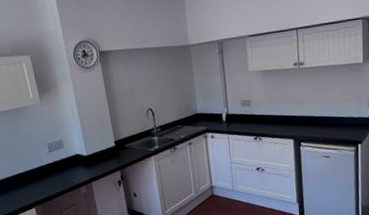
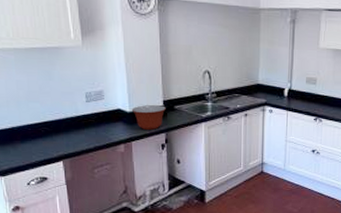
mixing bowl: none [88,146,118,170] -> present [131,104,166,130]

